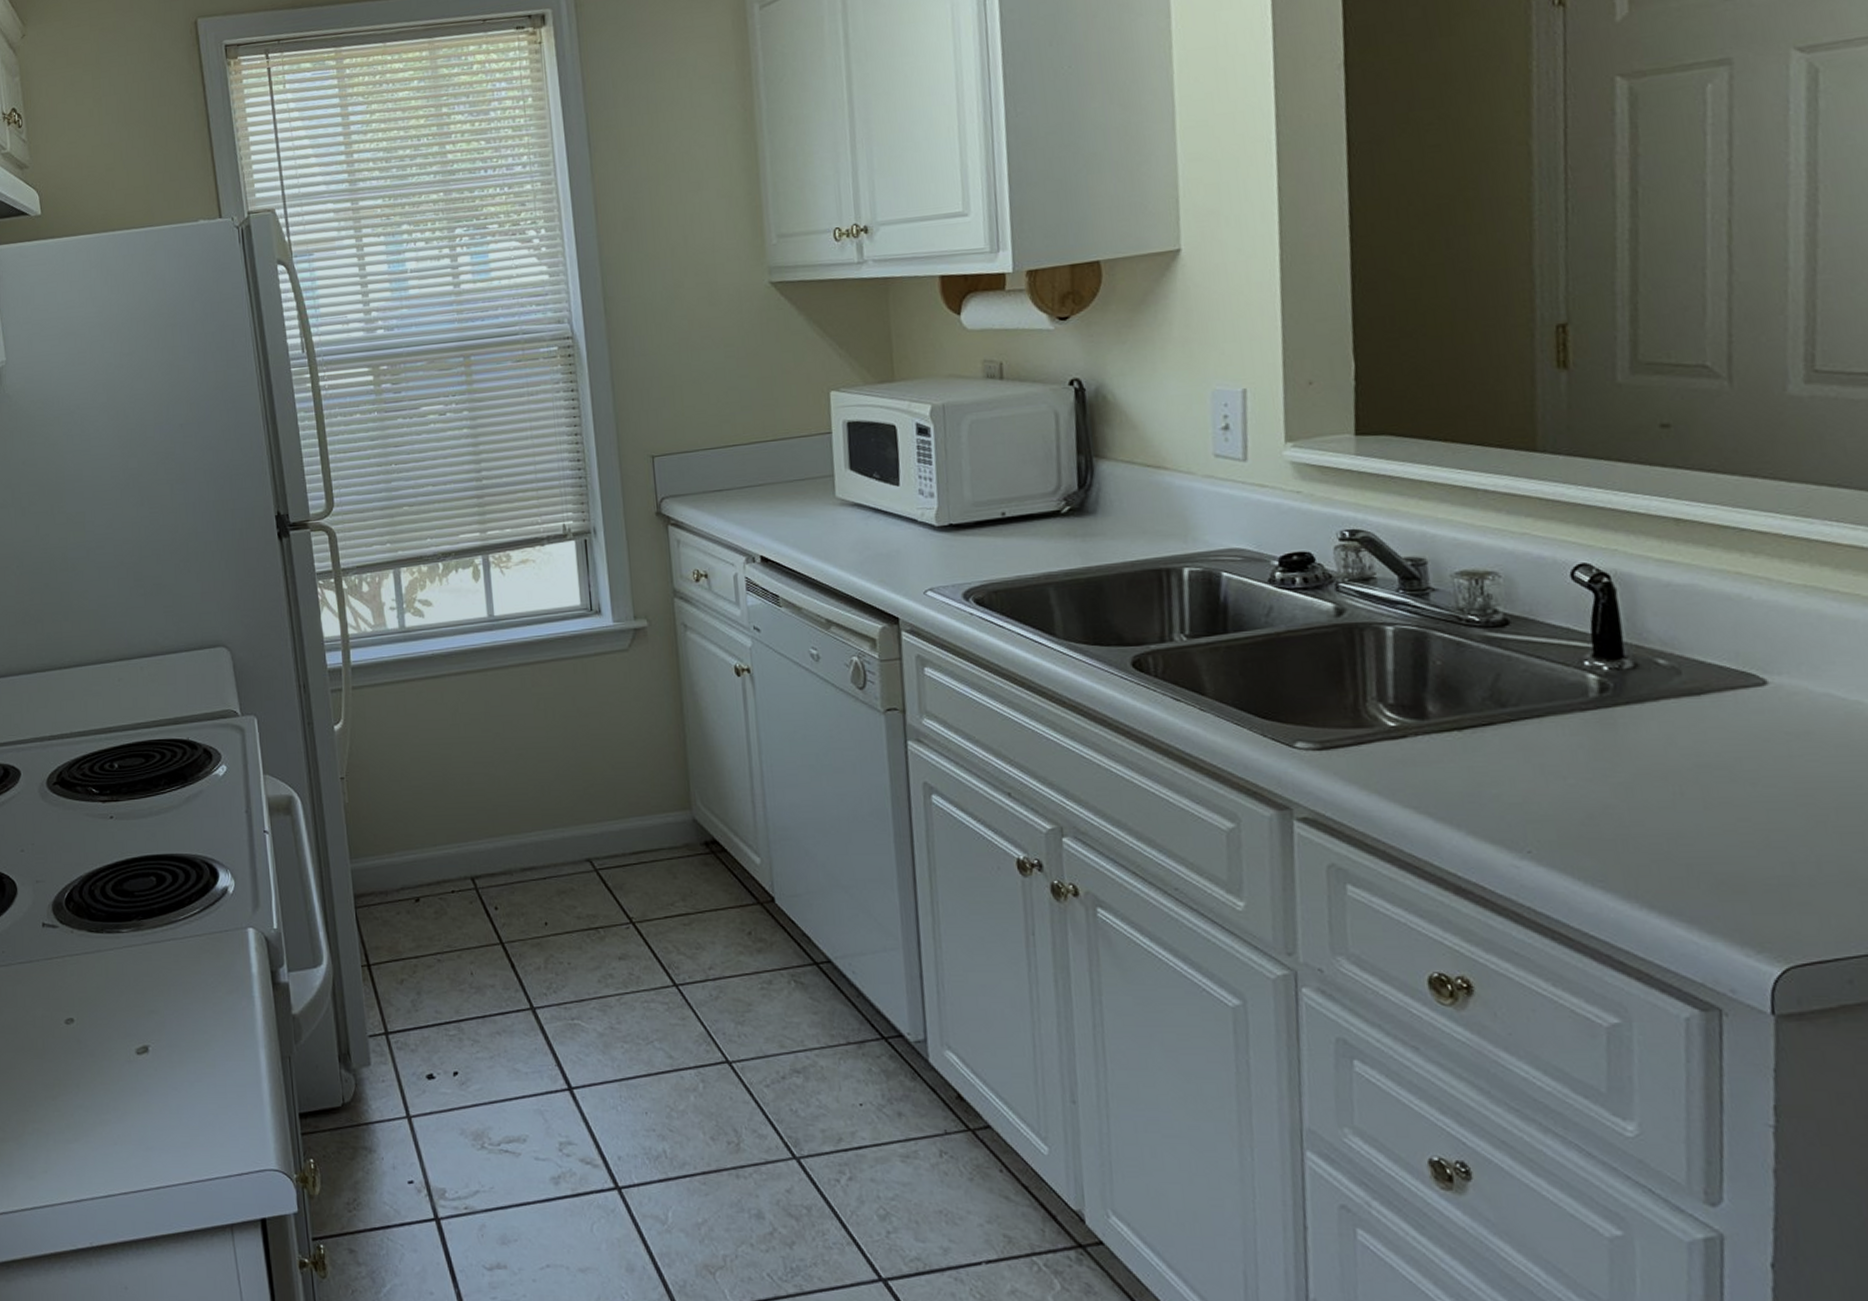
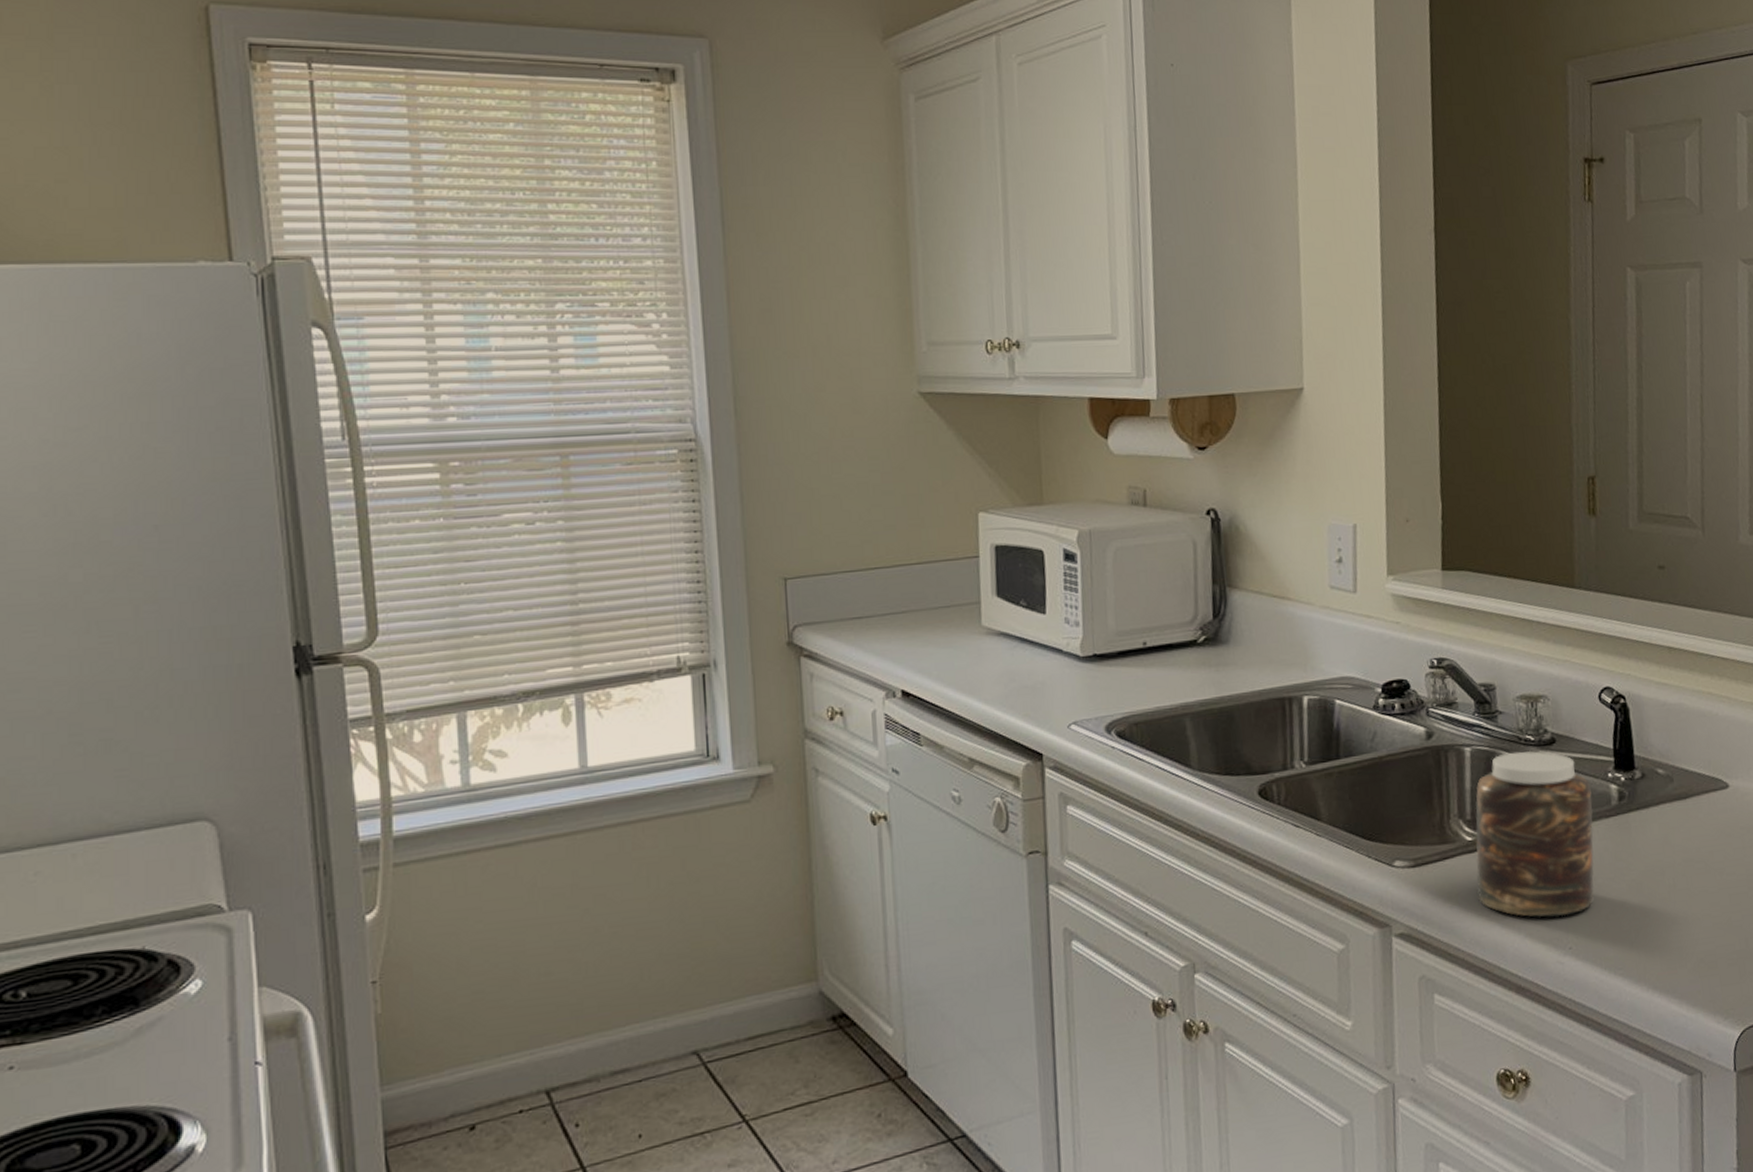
jar: none [1399,632,1564,817] -> present [1475,750,1595,918]

